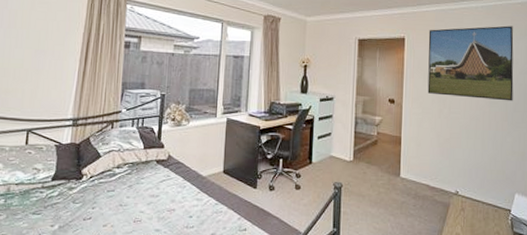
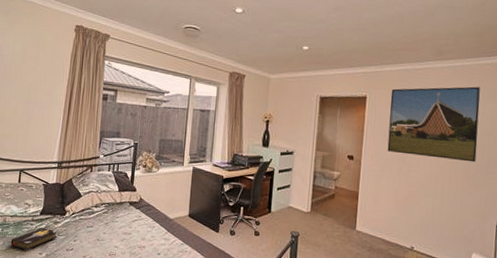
hardback book: none [15,195,73,224] -> present [10,228,58,251]

